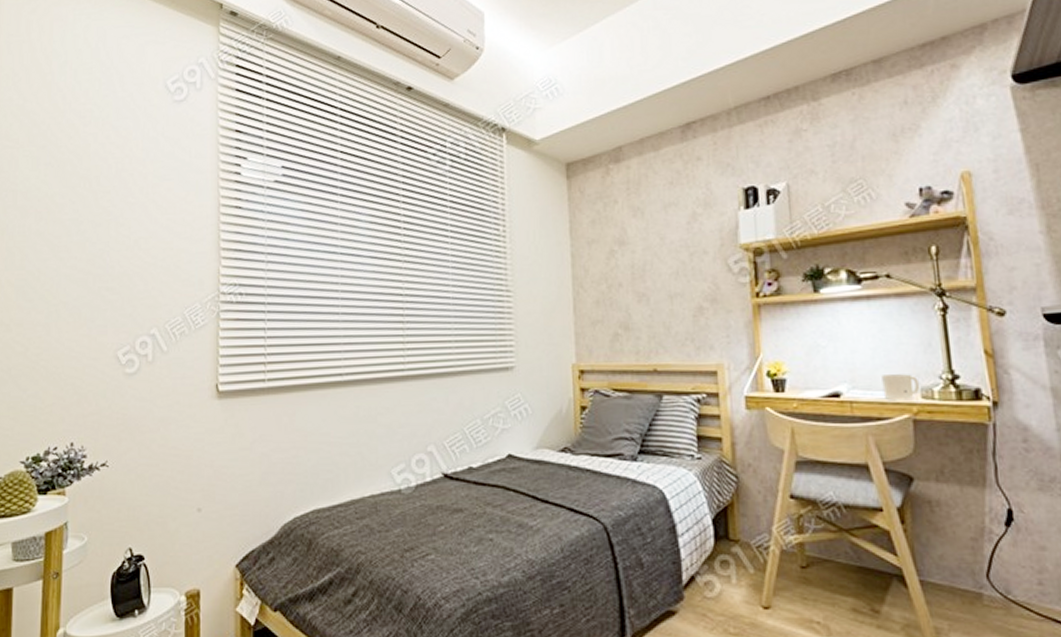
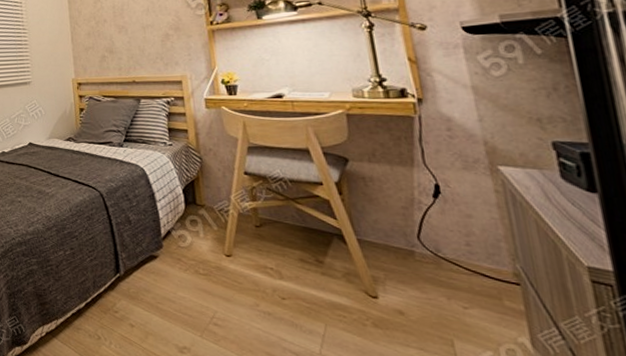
mug: present [881,374,920,401] -> none [317,79,352,100]

